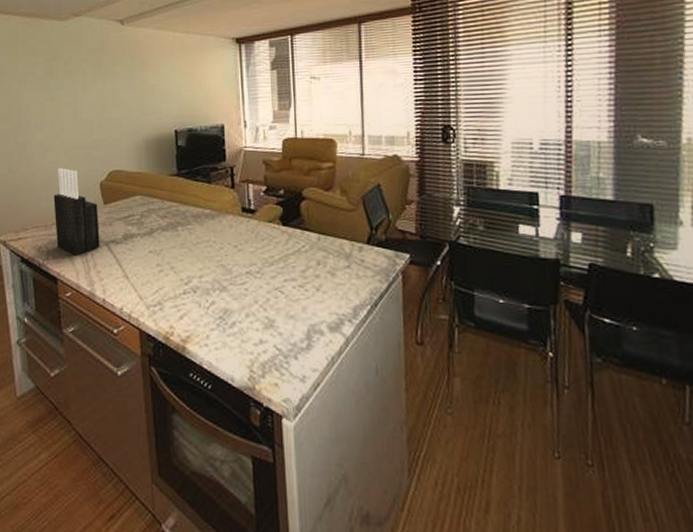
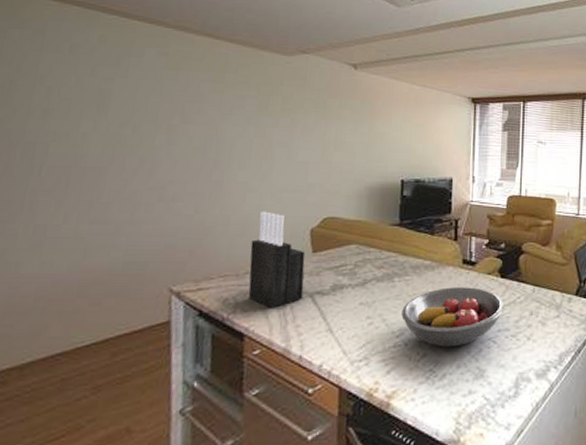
fruit bowl: none [188,236,289,296] -> present [401,287,505,347]

